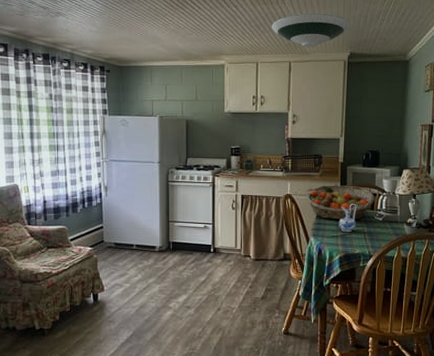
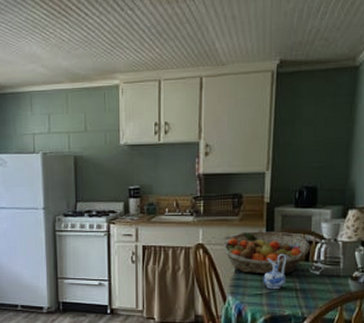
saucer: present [272,13,351,47] -> none [177,10,281,57]

